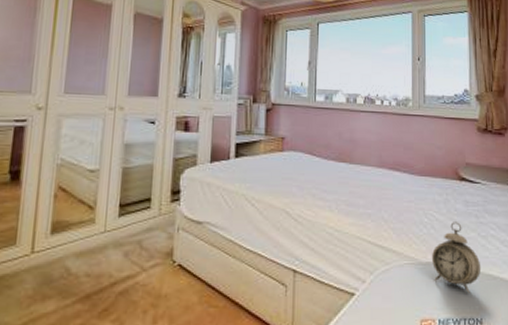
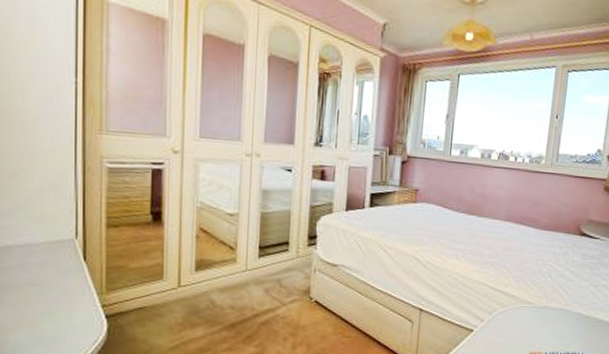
alarm clock: present [432,222,481,294] -> none [545,272,589,334]

